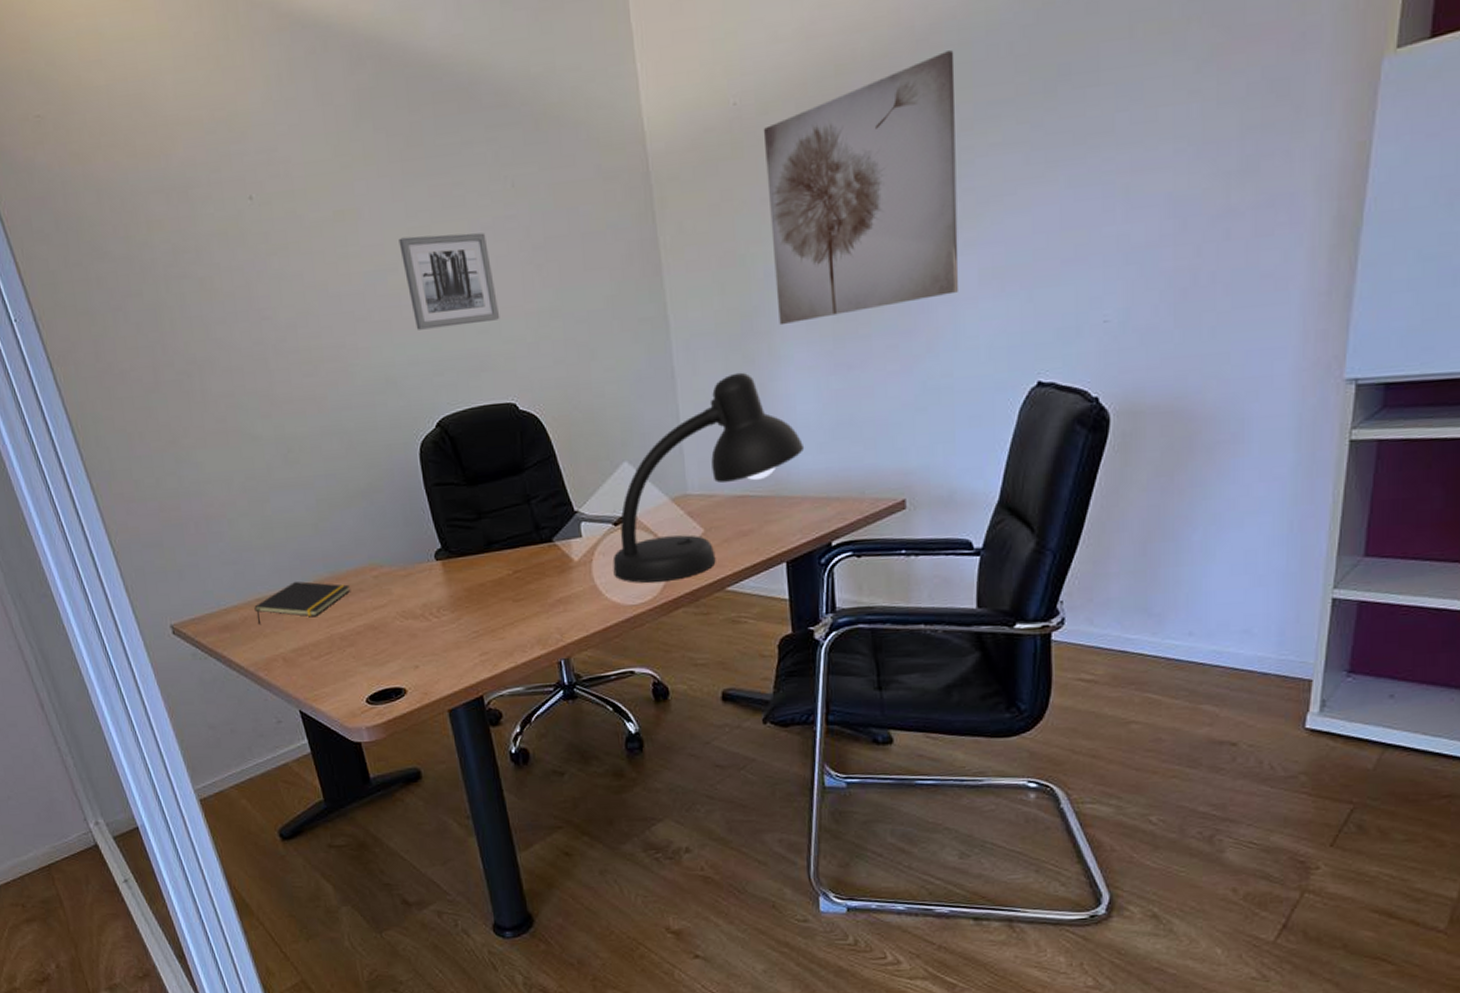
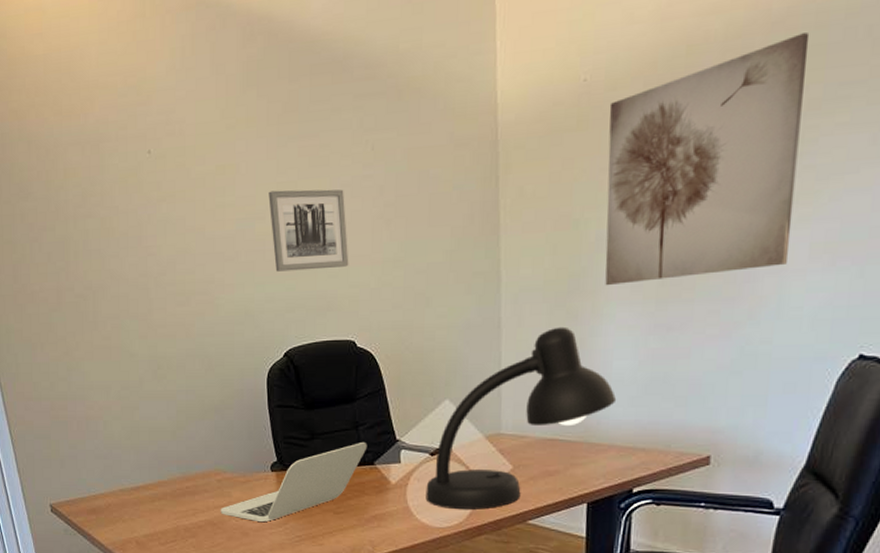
notepad: present [254,581,350,624] -> none [117,477,196,511]
laptop: none [380,516,543,620] -> present [220,441,368,522]

